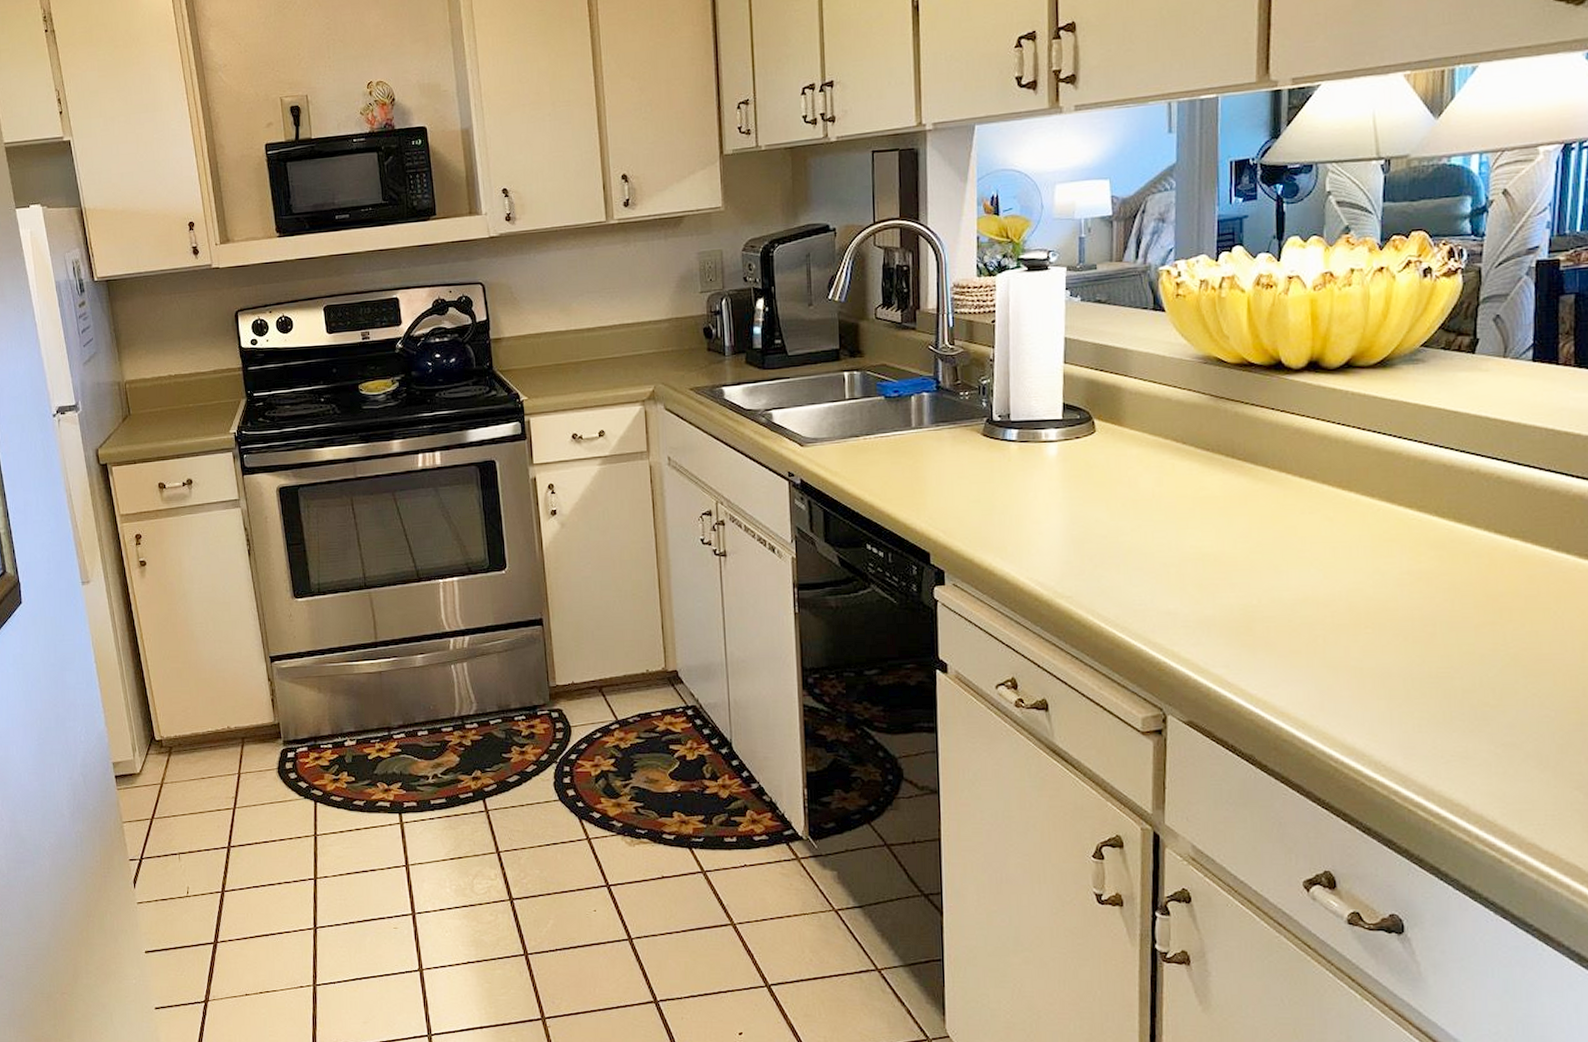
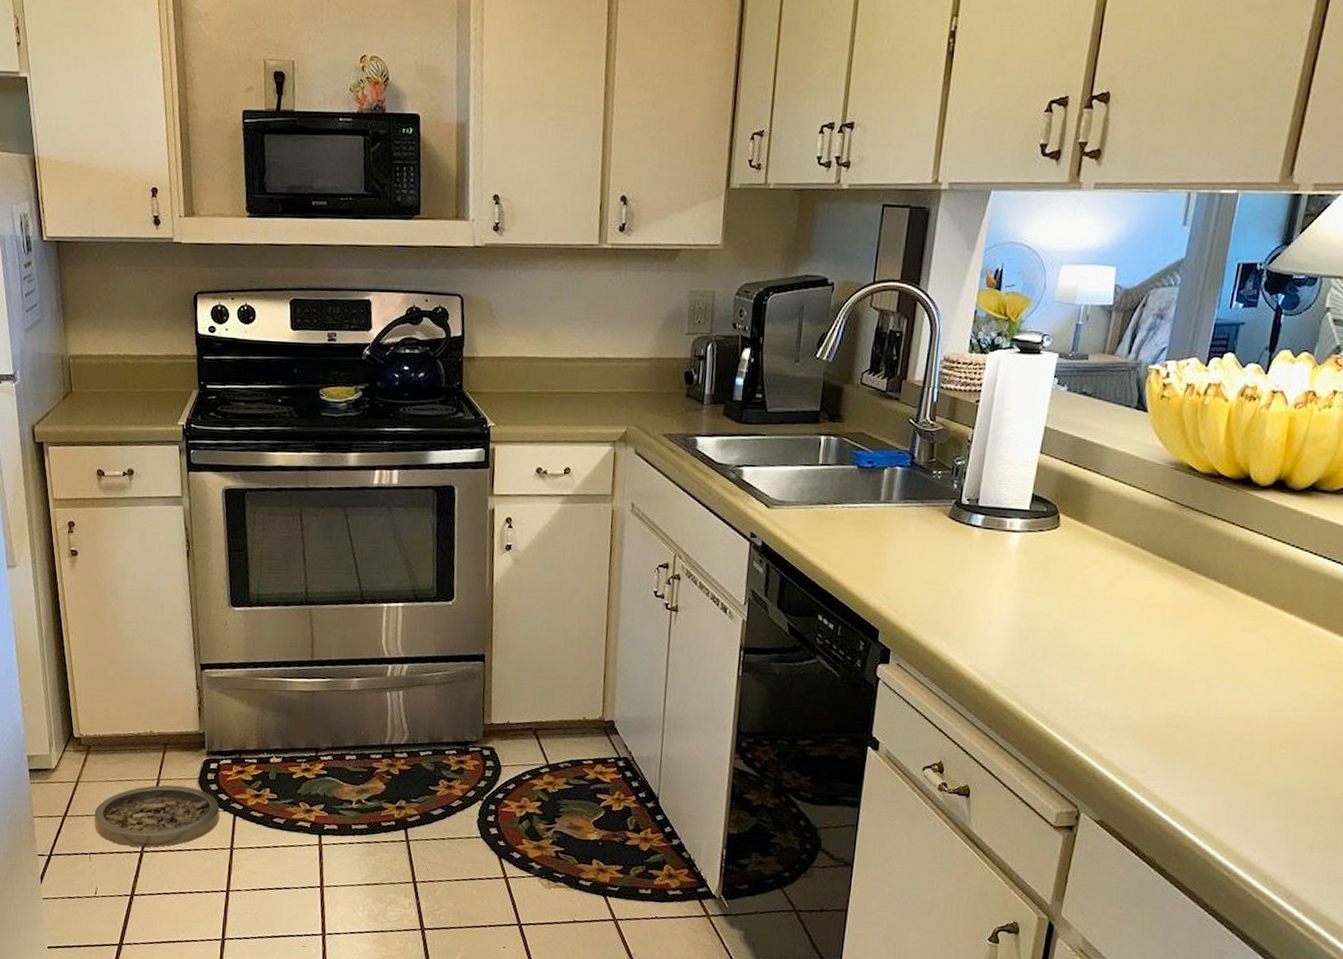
pet bowl: none [180,778,301,842] -> present [94,785,220,848]

